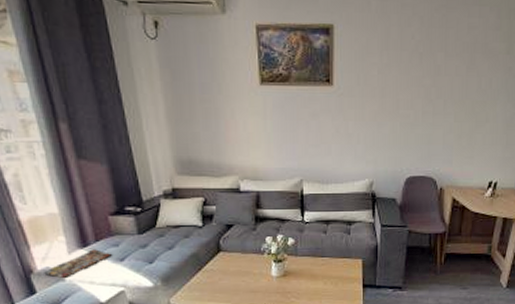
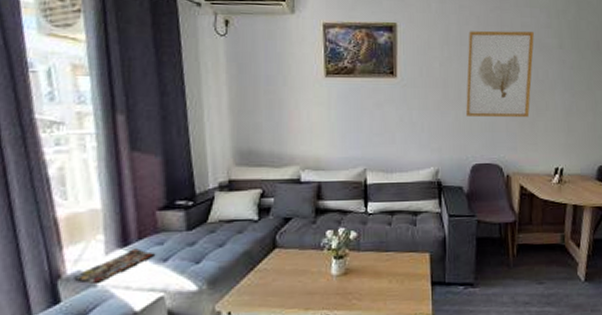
wall art: none [402,33,481,130] -> present [465,30,534,118]

